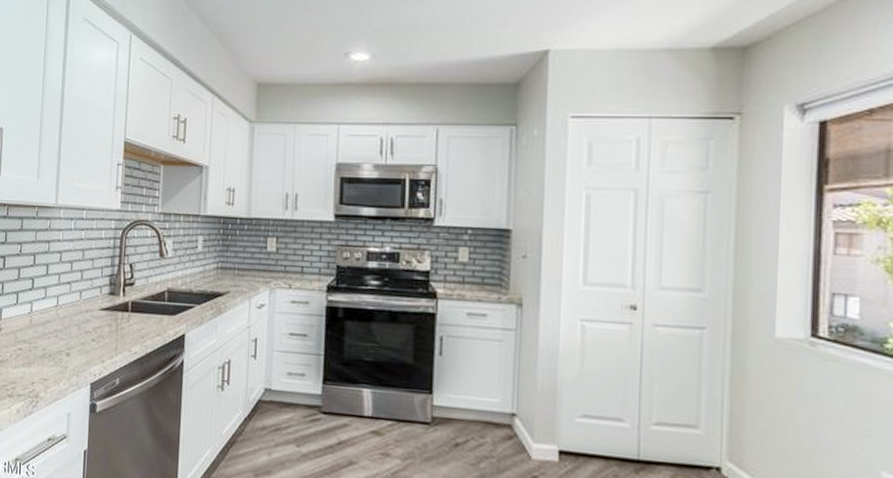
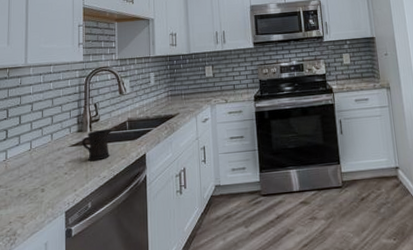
mug: none [113,295,149,333] -> present [82,129,112,162]

